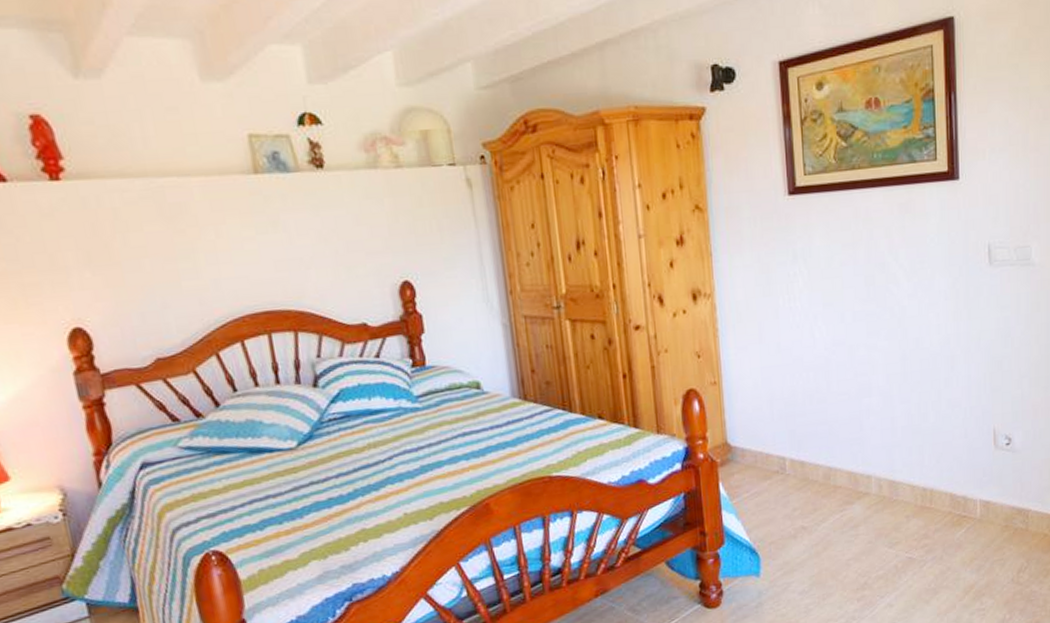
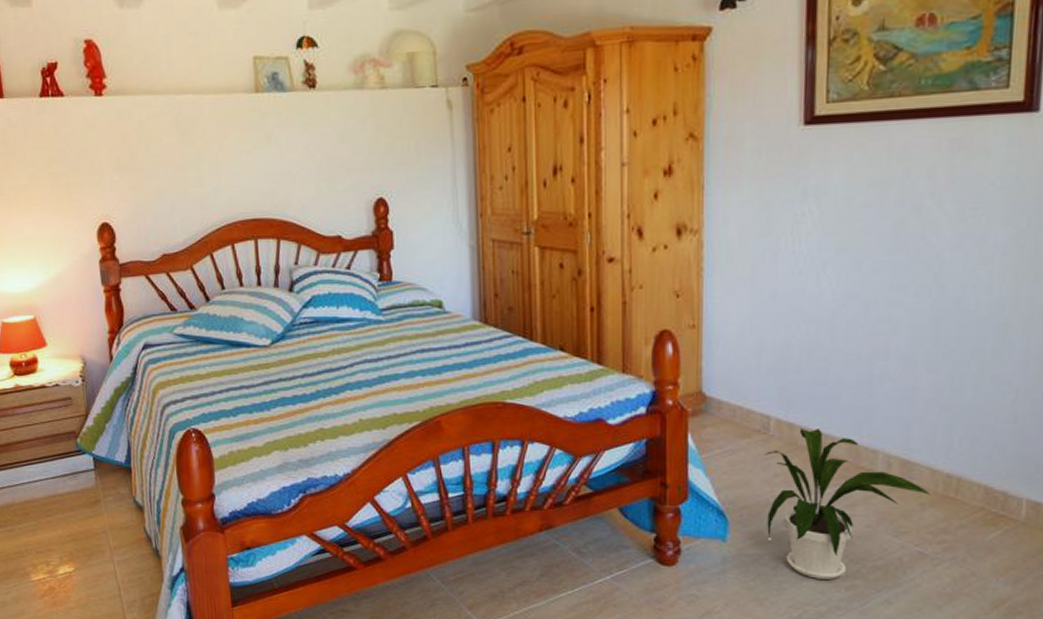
house plant: none [784,463,913,596] -> present [765,429,931,579]

